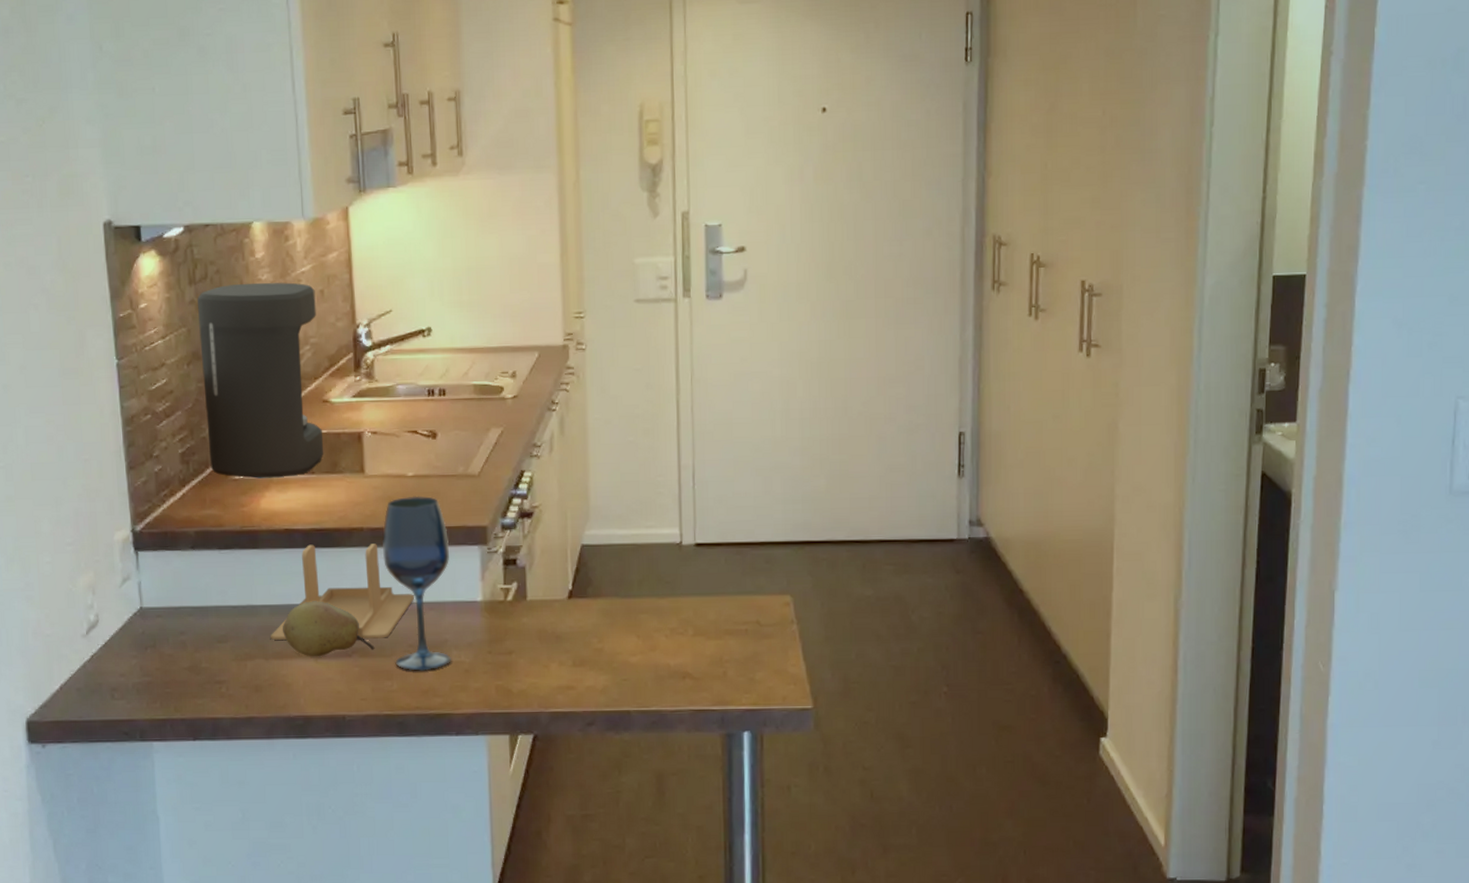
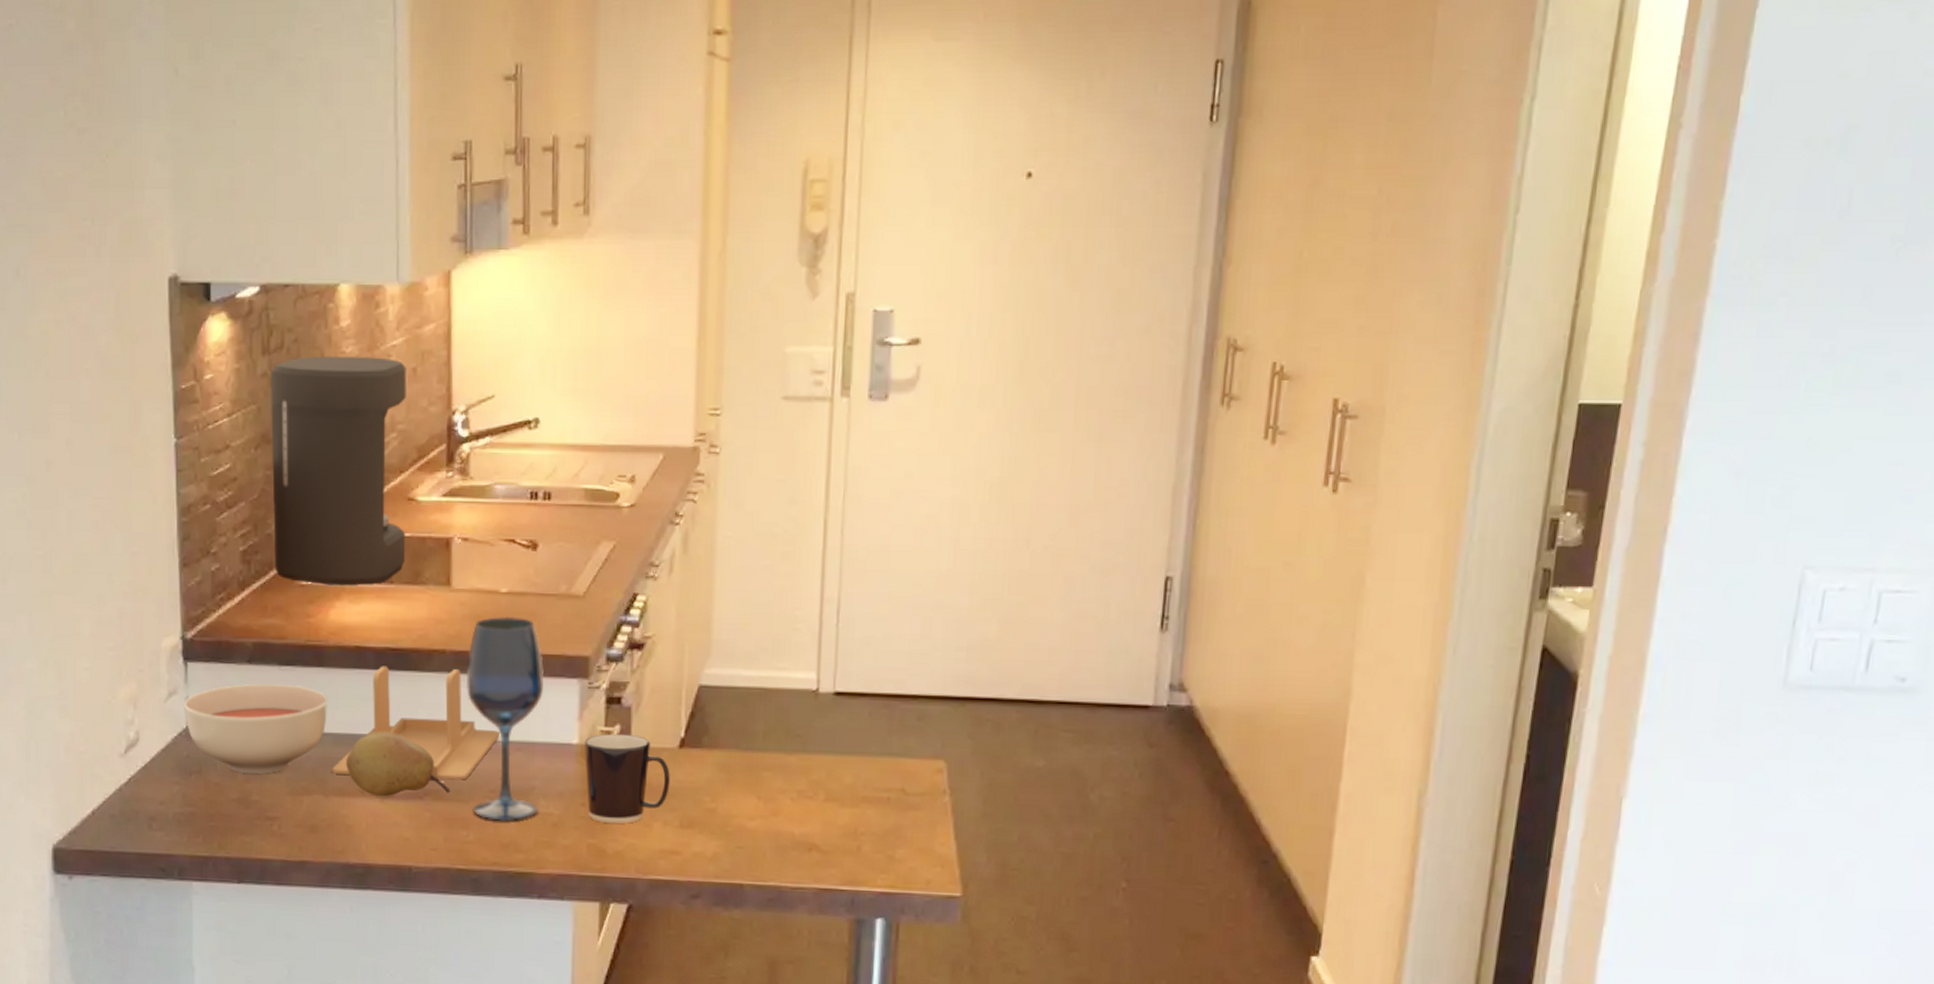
bowl: none [137,565,264,644] -> present [184,683,329,774]
mug: none [487,589,562,667] -> present [584,733,670,824]

